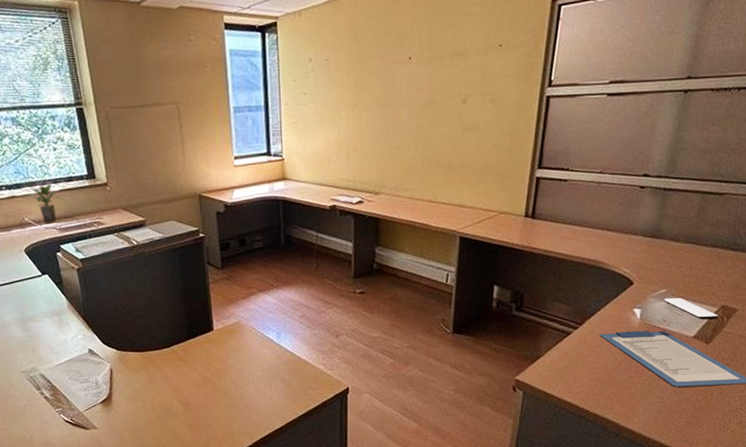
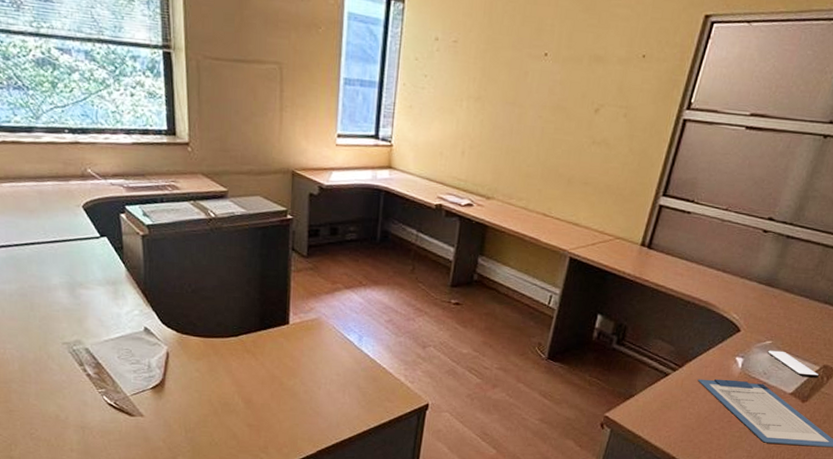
potted plant: present [23,183,64,224] -> none [88,133,136,180]

